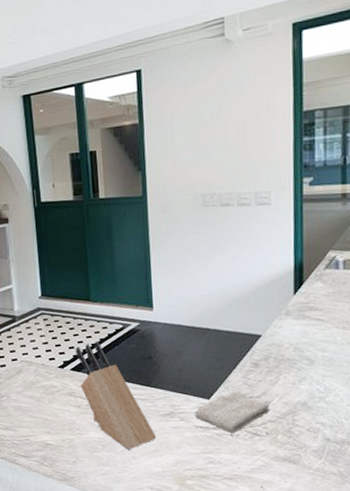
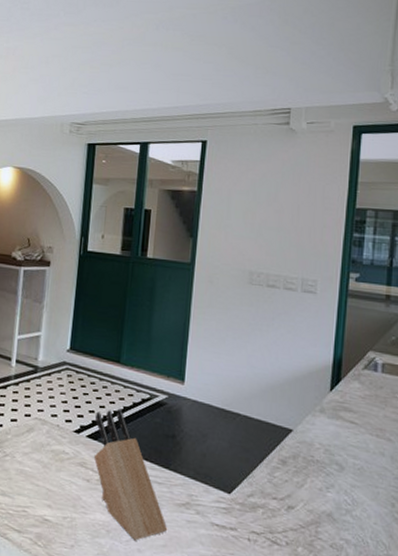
washcloth: present [195,392,270,434] -> none [212,489,293,538]

